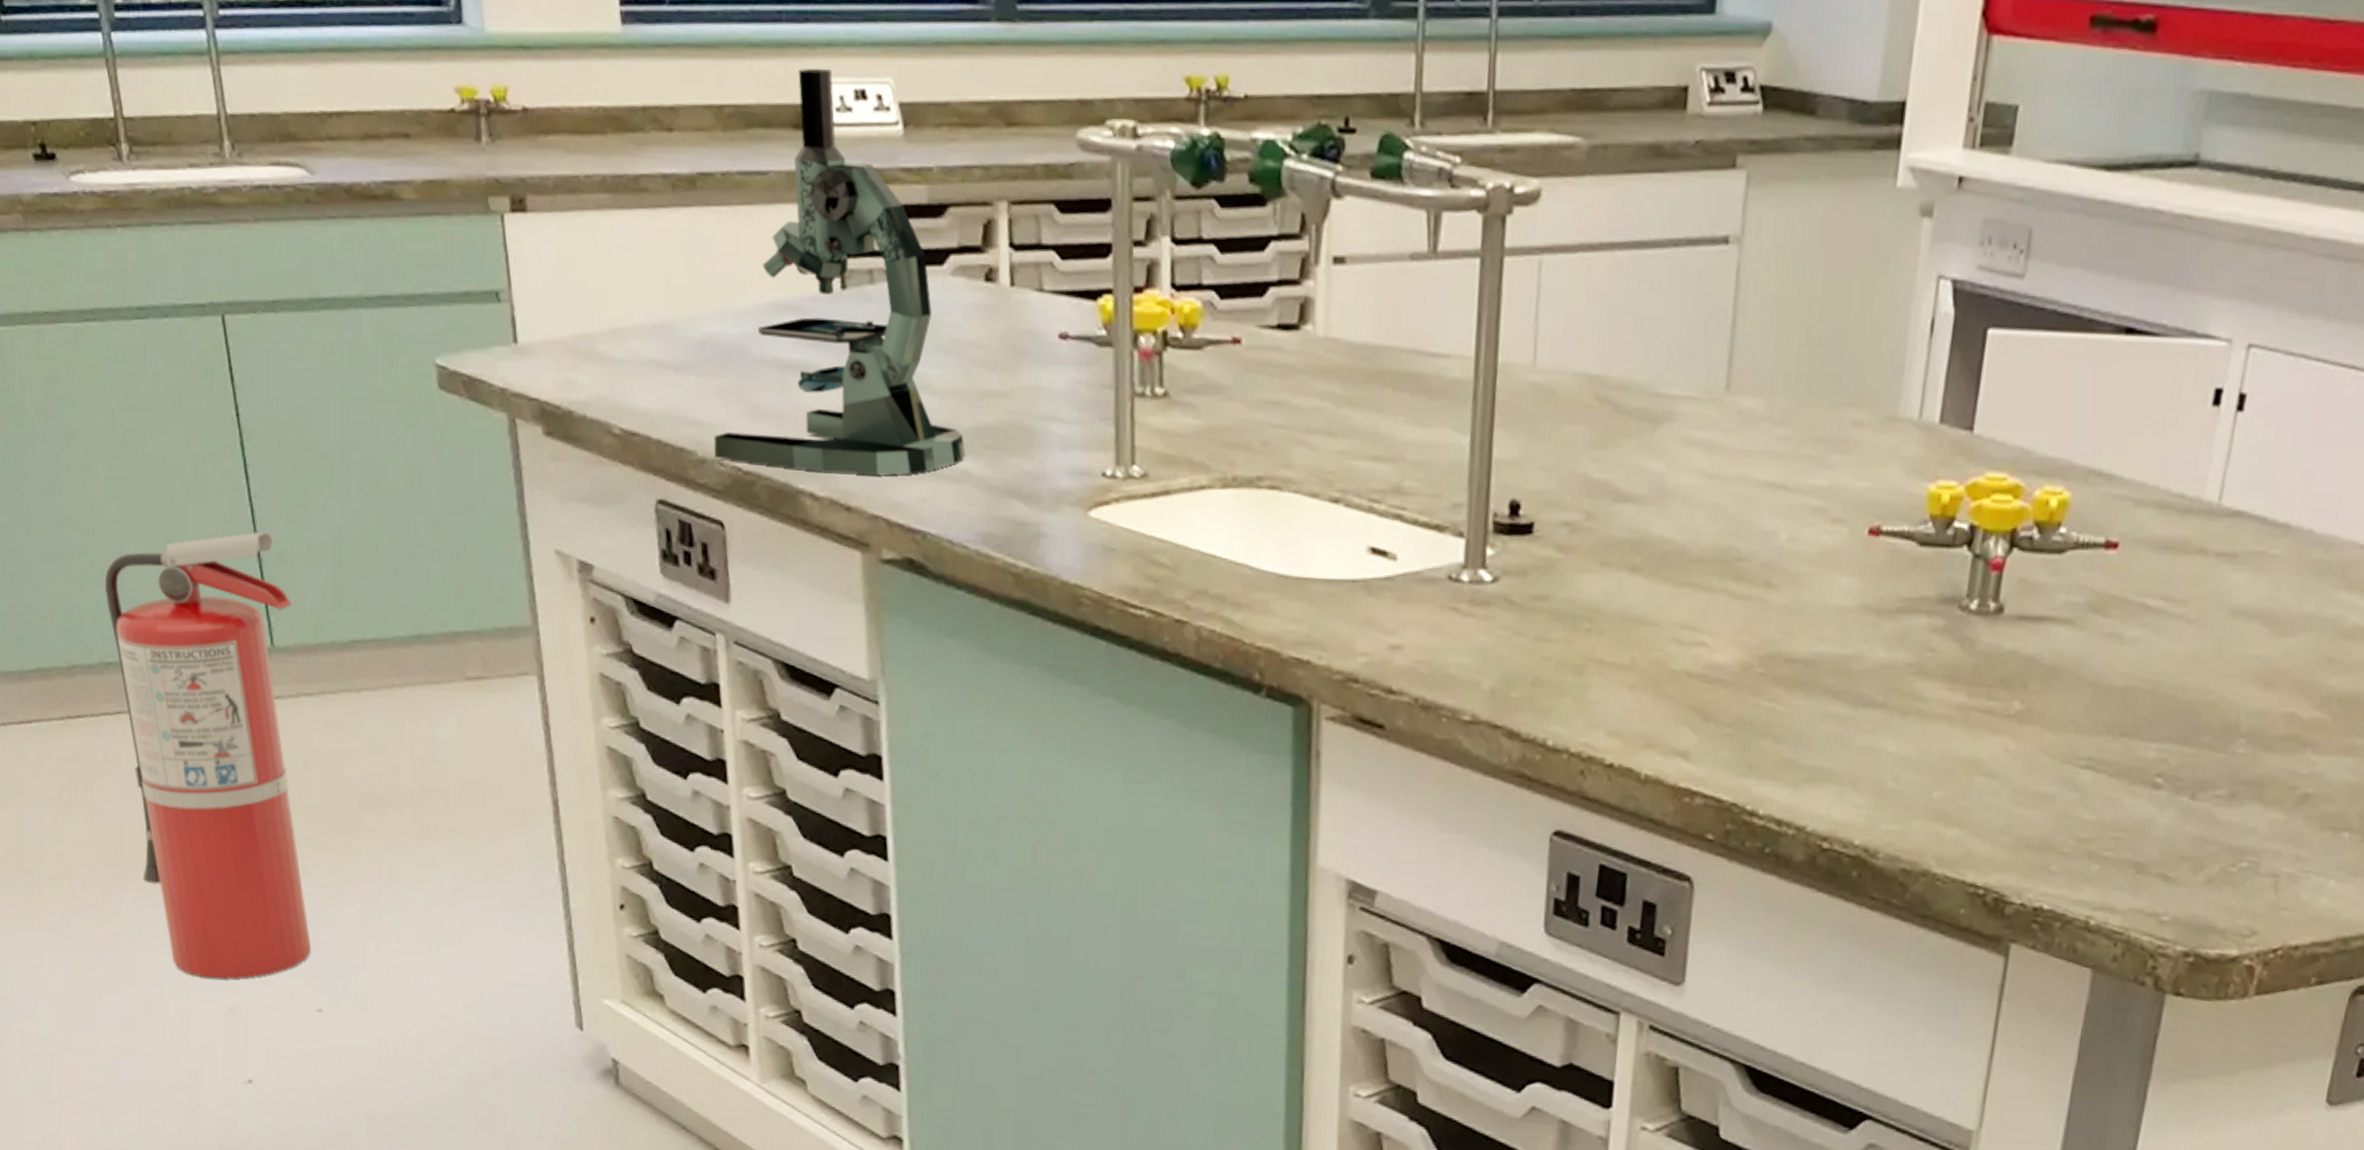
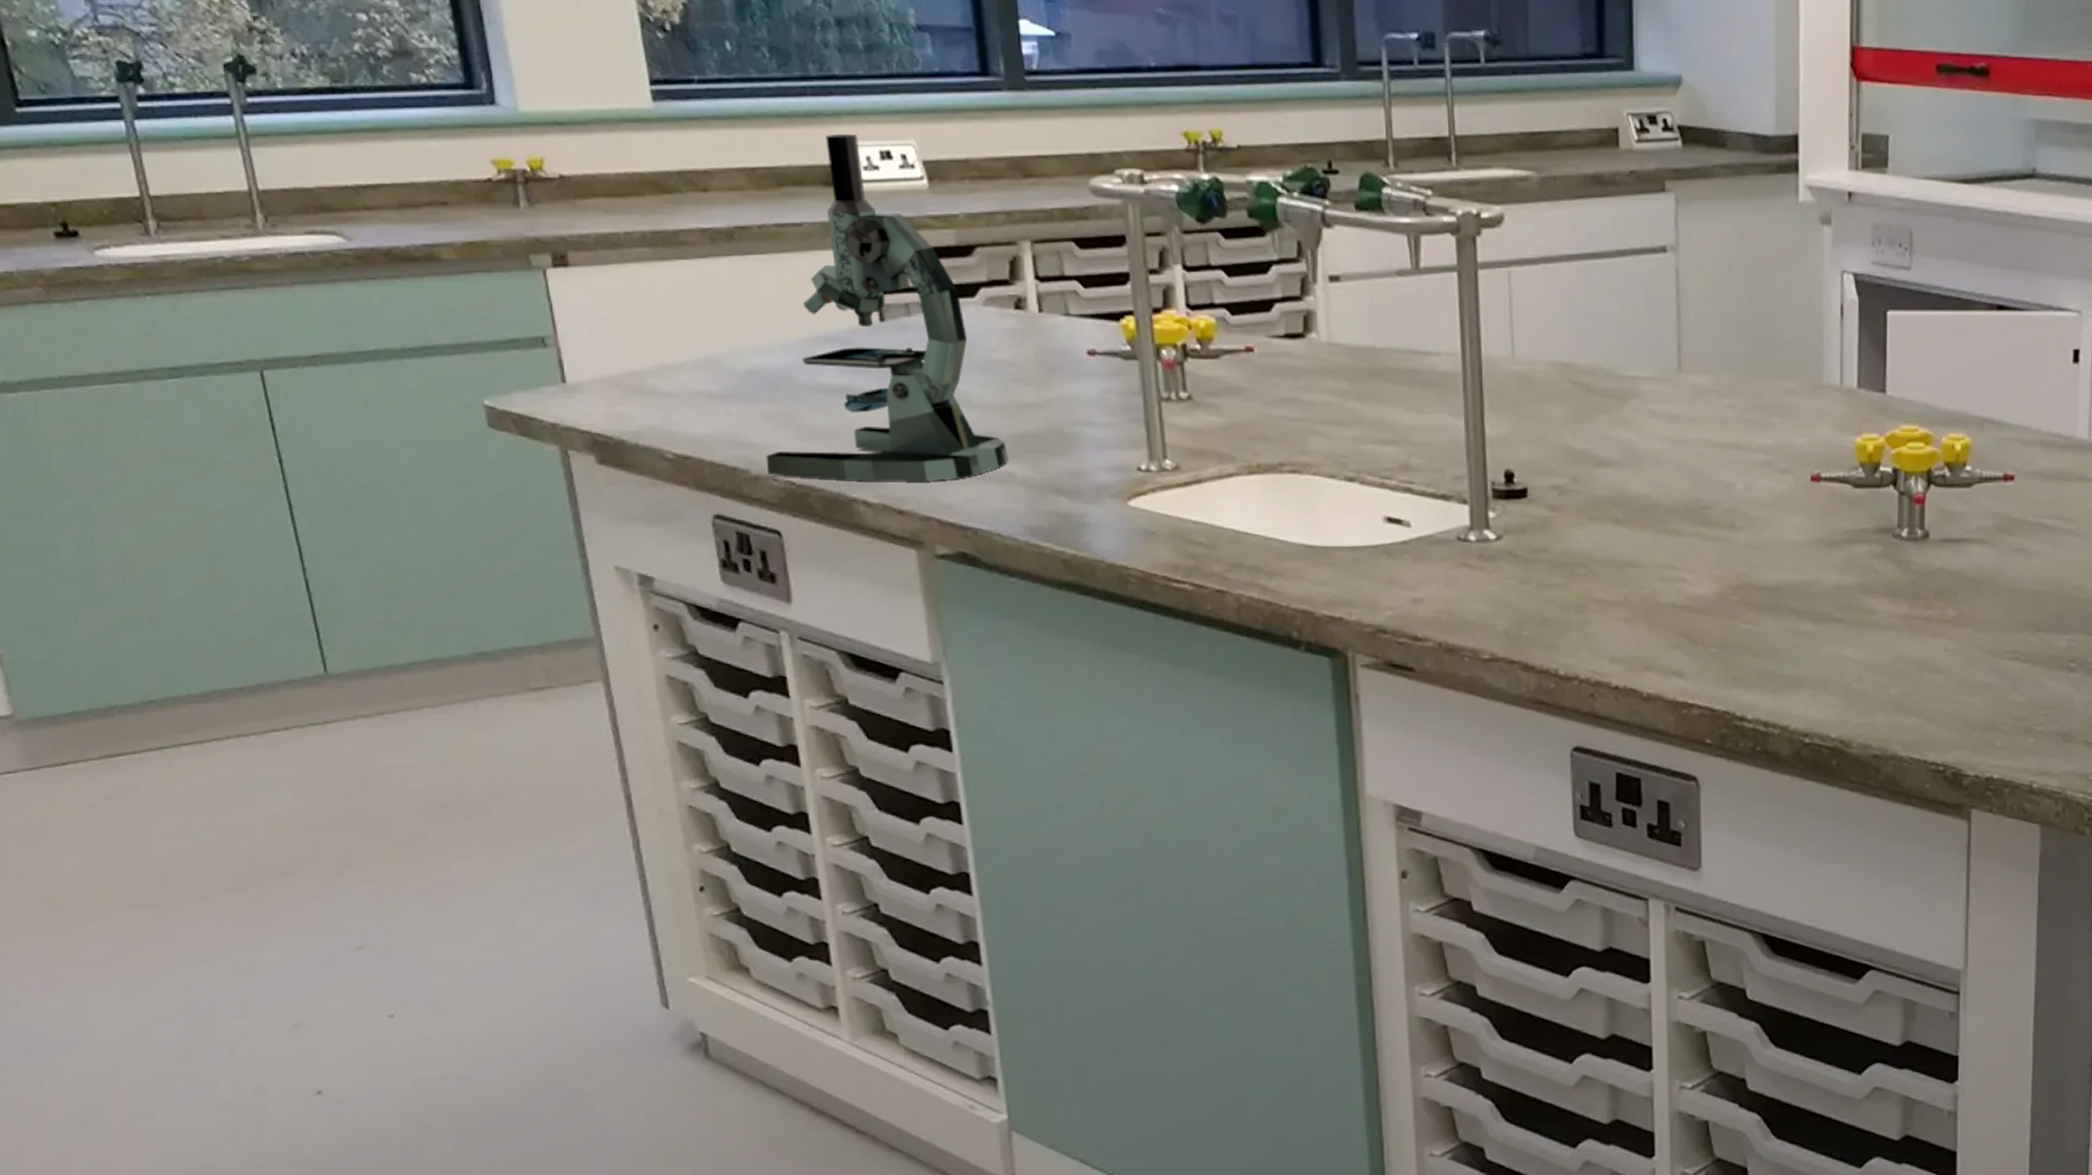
fire extinguisher: present [104,531,311,979] -> none [143,567,379,996]

